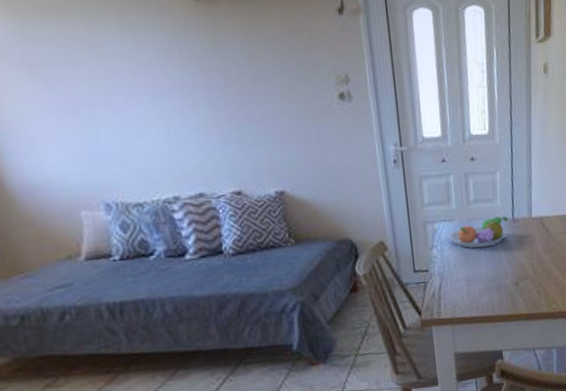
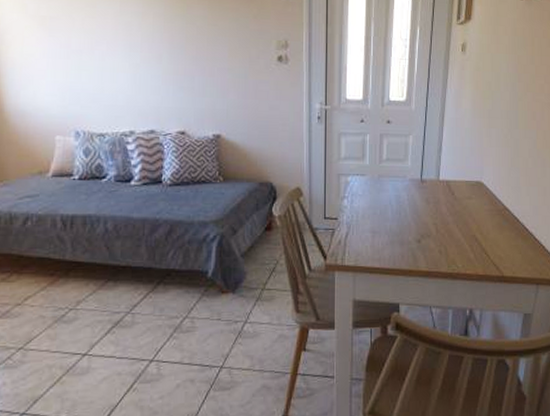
fruit bowl: present [449,216,509,249] -> none [360,176,417,203]

